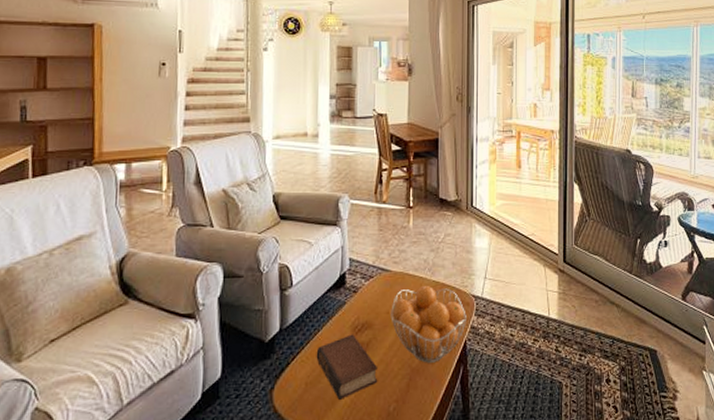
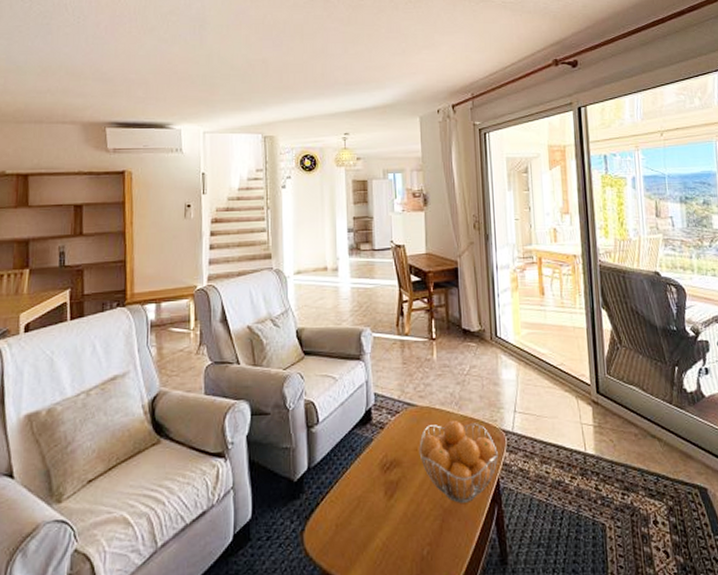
book: present [316,334,378,400] -> none [345,472,410,542]

